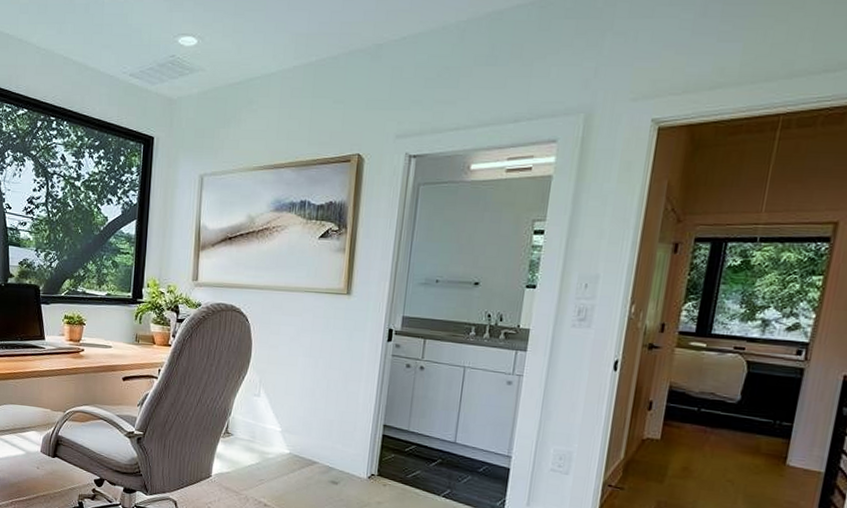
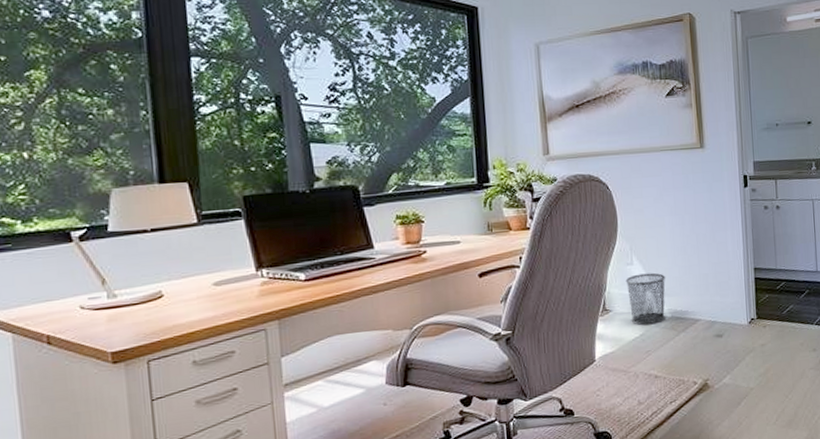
waste bin: none [250,406,290,457] -> present [625,272,666,326]

